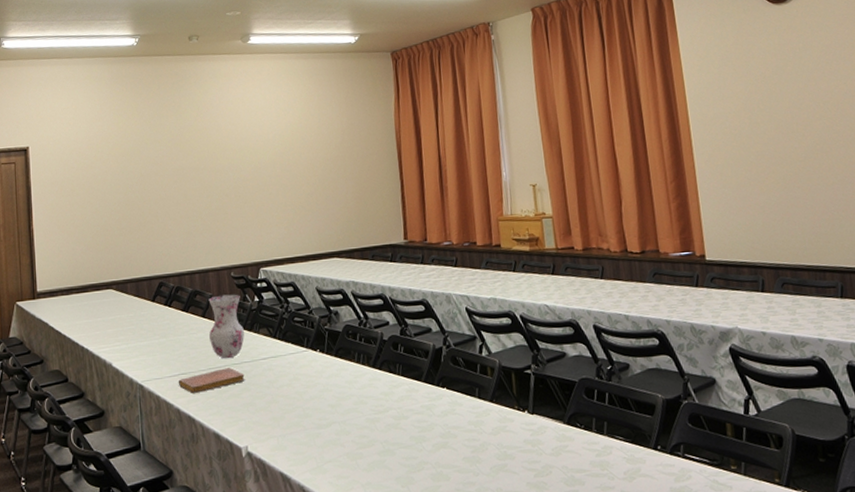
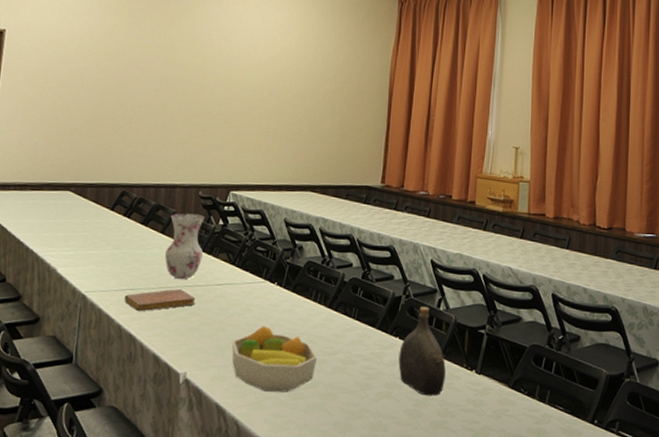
fruit bowl: none [285,393,370,455] -> present [231,326,317,392]
water jug: none [448,354,499,442] -> present [398,307,446,396]

